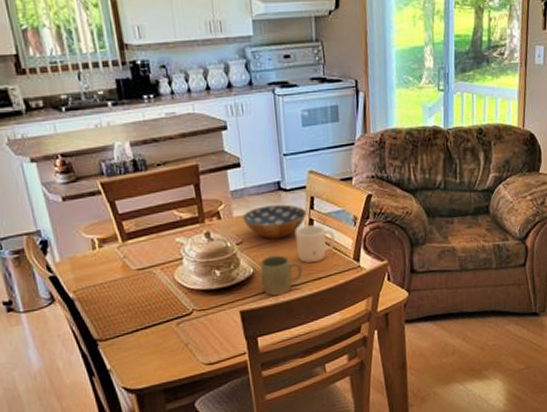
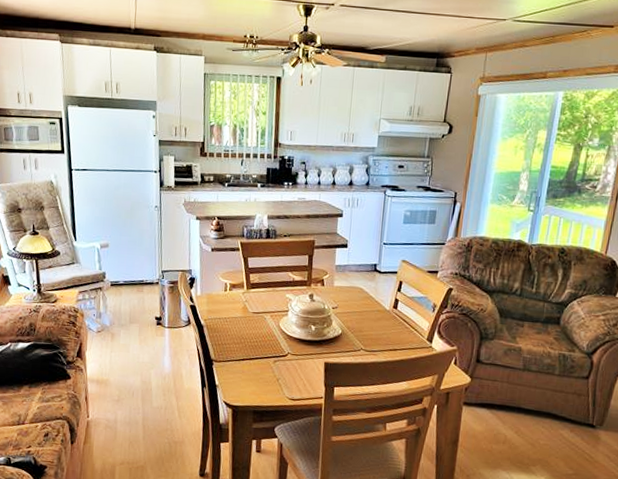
bowl: present [241,204,307,240] -> none [340,281,394,311]
mug: present [259,255,303,296] -> none [346,322,382,357]
mug: present [294,225,336,264] -> none [379,304,415,336]

